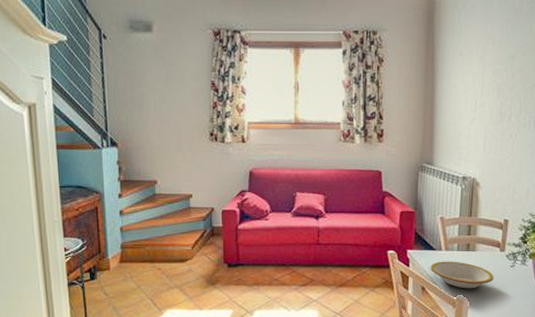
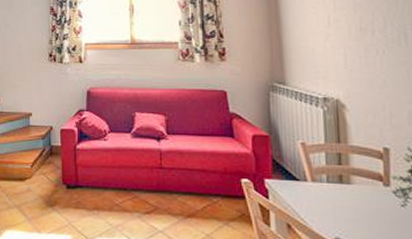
bowl: present [430,261,494,289] -> none [295,194,381,231]

